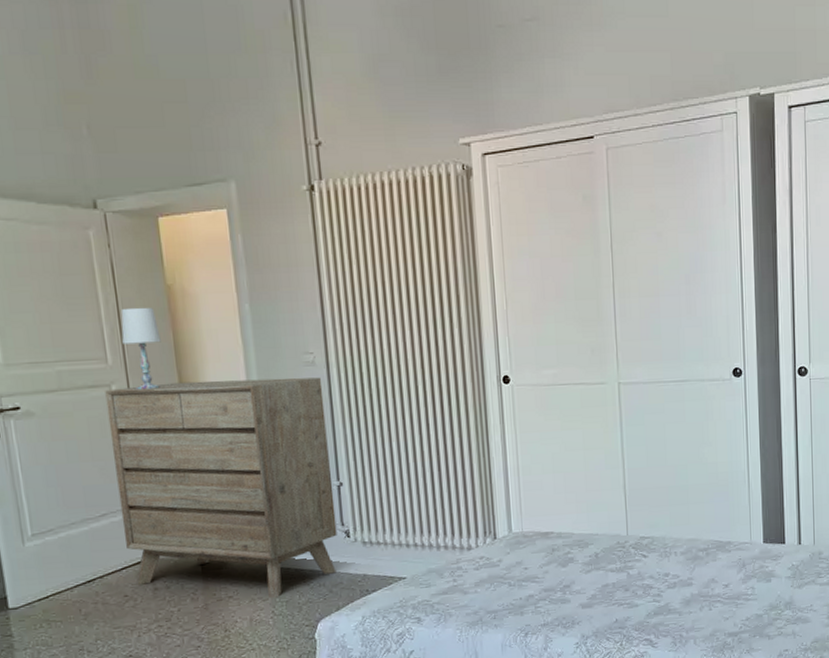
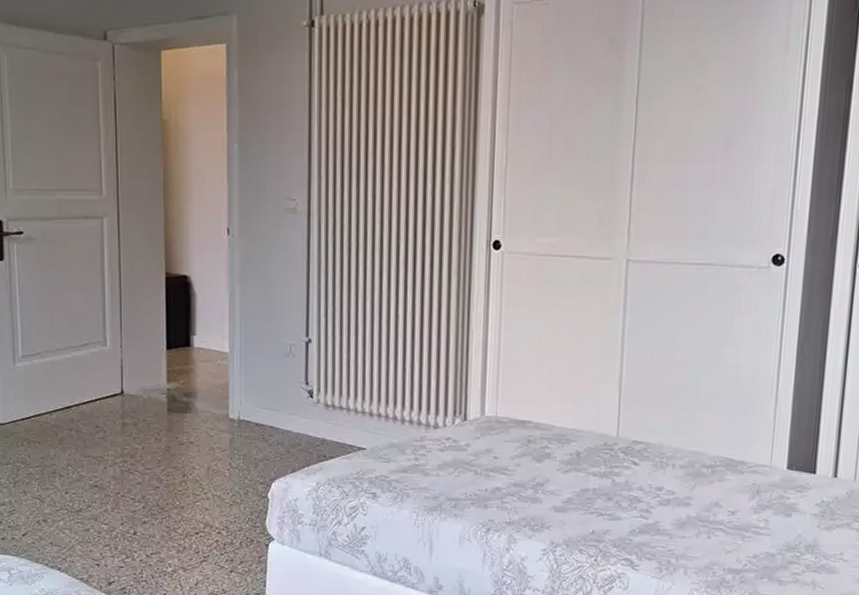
dresser: present [105,377,337,598] -> none [97,219,302,450]
table lamp: present [121,307,161,390] -> none [117,141,152,225]

